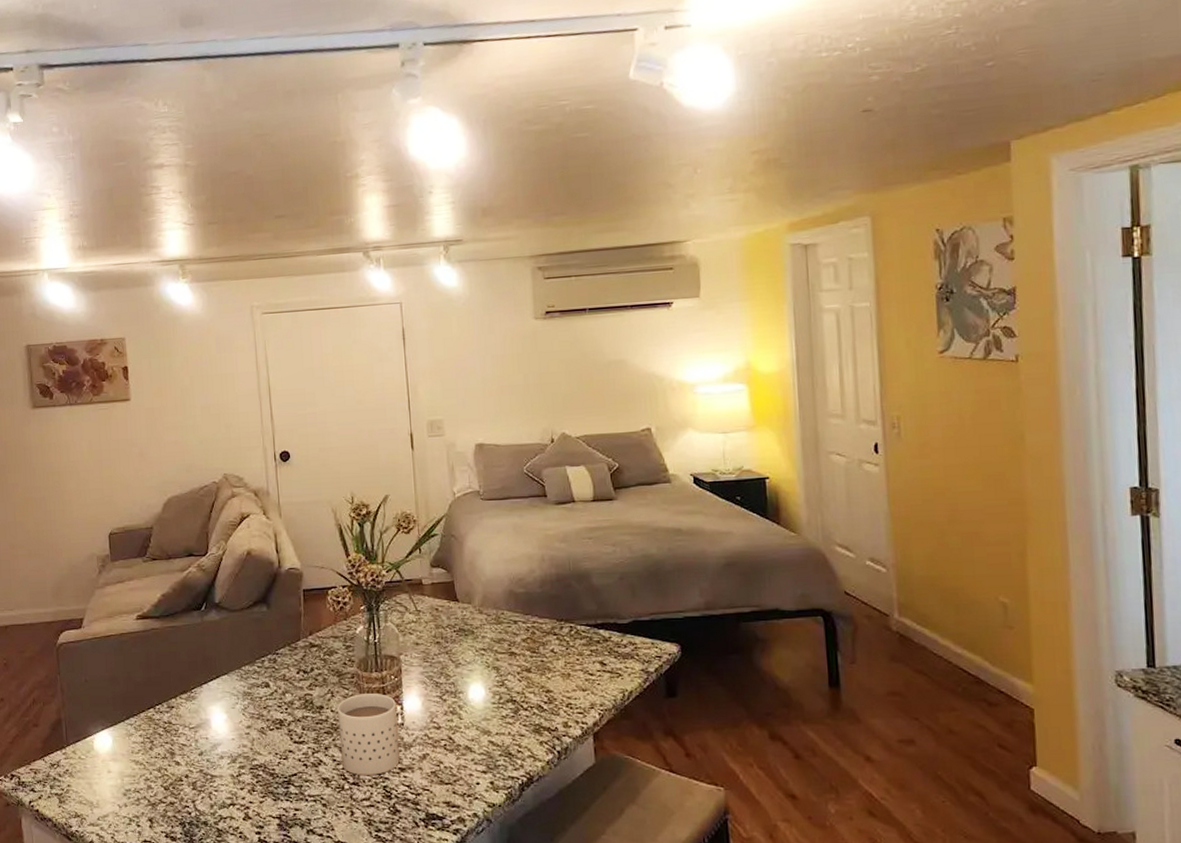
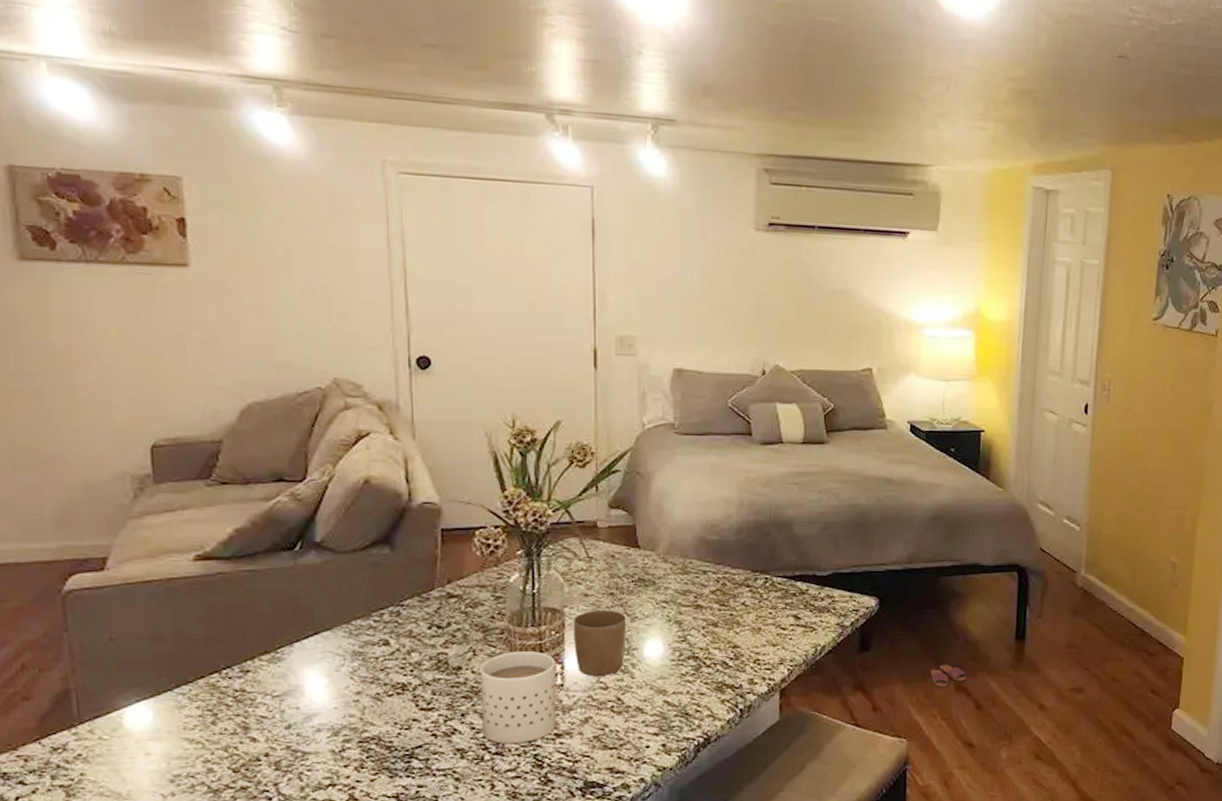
mug: none [408,657,453,716] -> present [572,610,627,676]
slippers: none [740,712,781,735] -> present [930,664,967,687]

